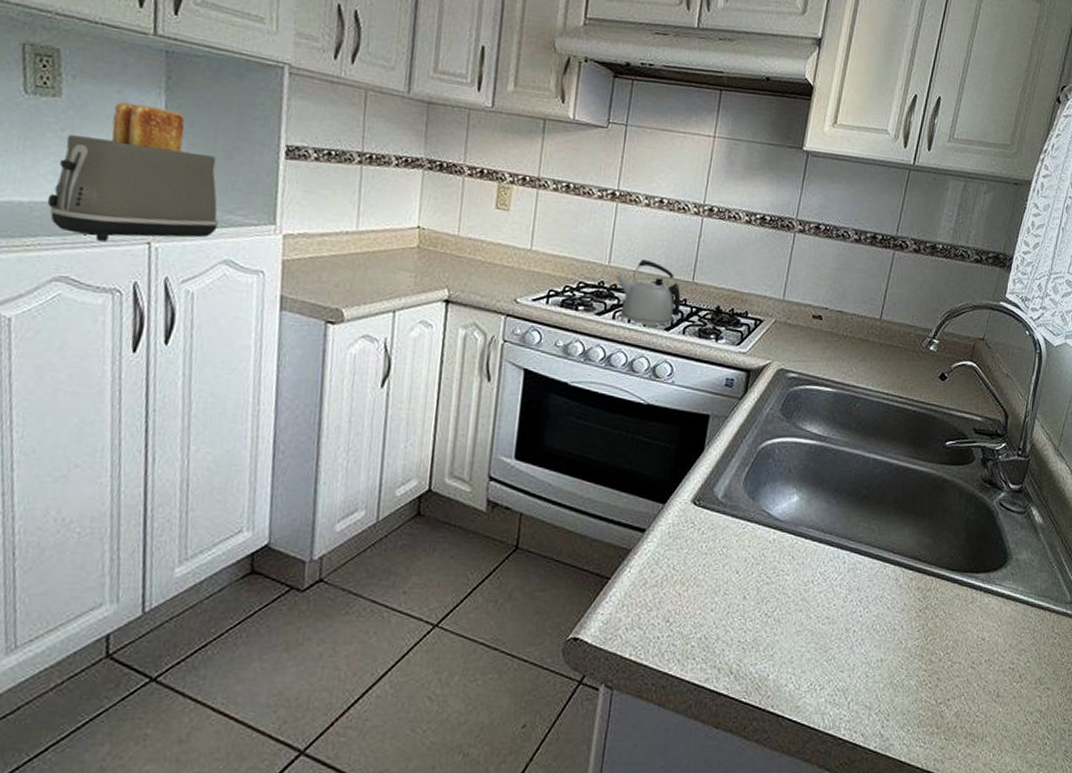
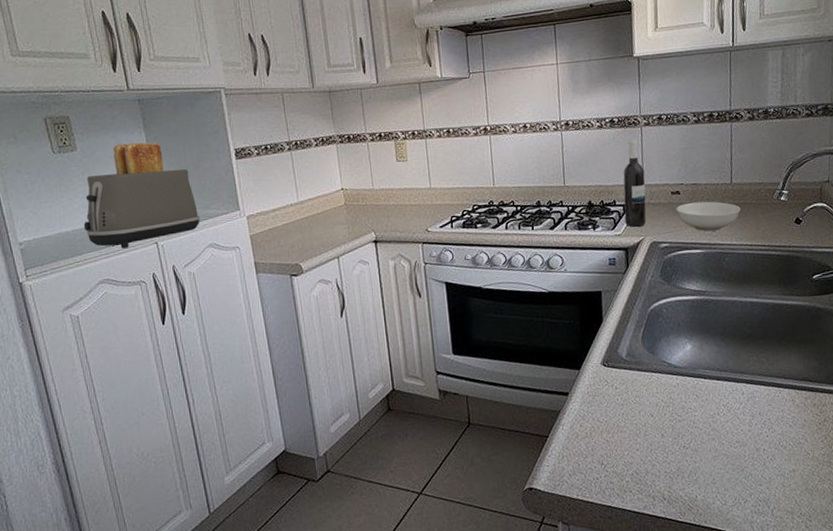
kettle: present [615,260,681,327] -> none [501,176,559,230]
wine bottle: none [753,244,788,348] -> present [623,139,647,227]
bowl: none [814,331,885,370] -> present [676,201,741,232]

